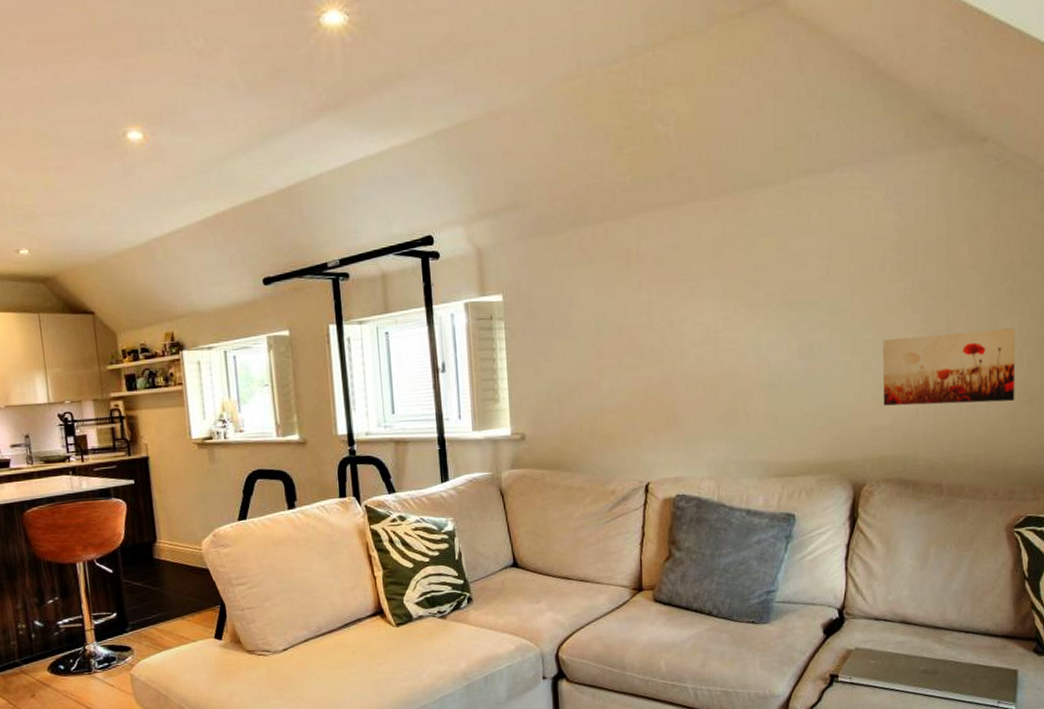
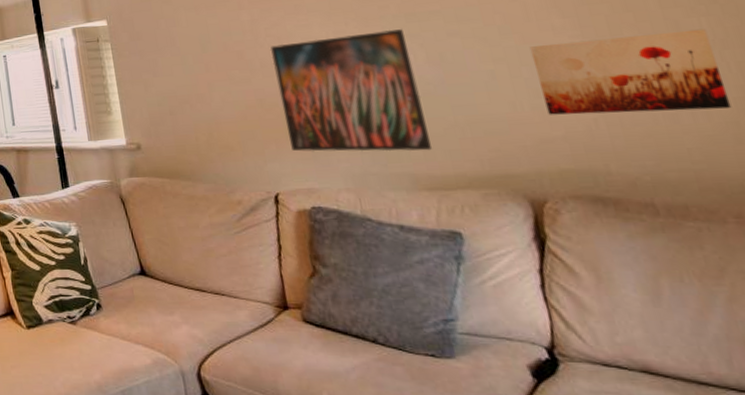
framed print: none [662,317,787,441] -> present [270,29,433,152]

